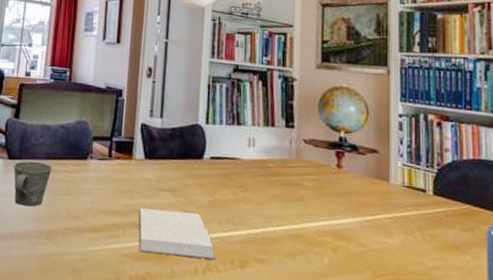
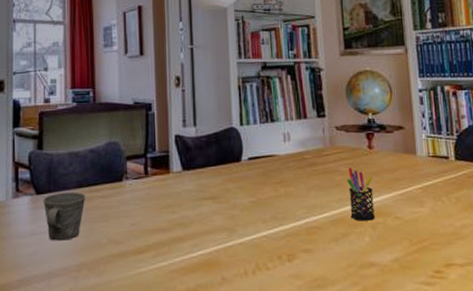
book: present [138,208,216,260] -> none [183,216,264,265]
pen holder: none [310,183,338,243] -> present [347,167,375,221]

